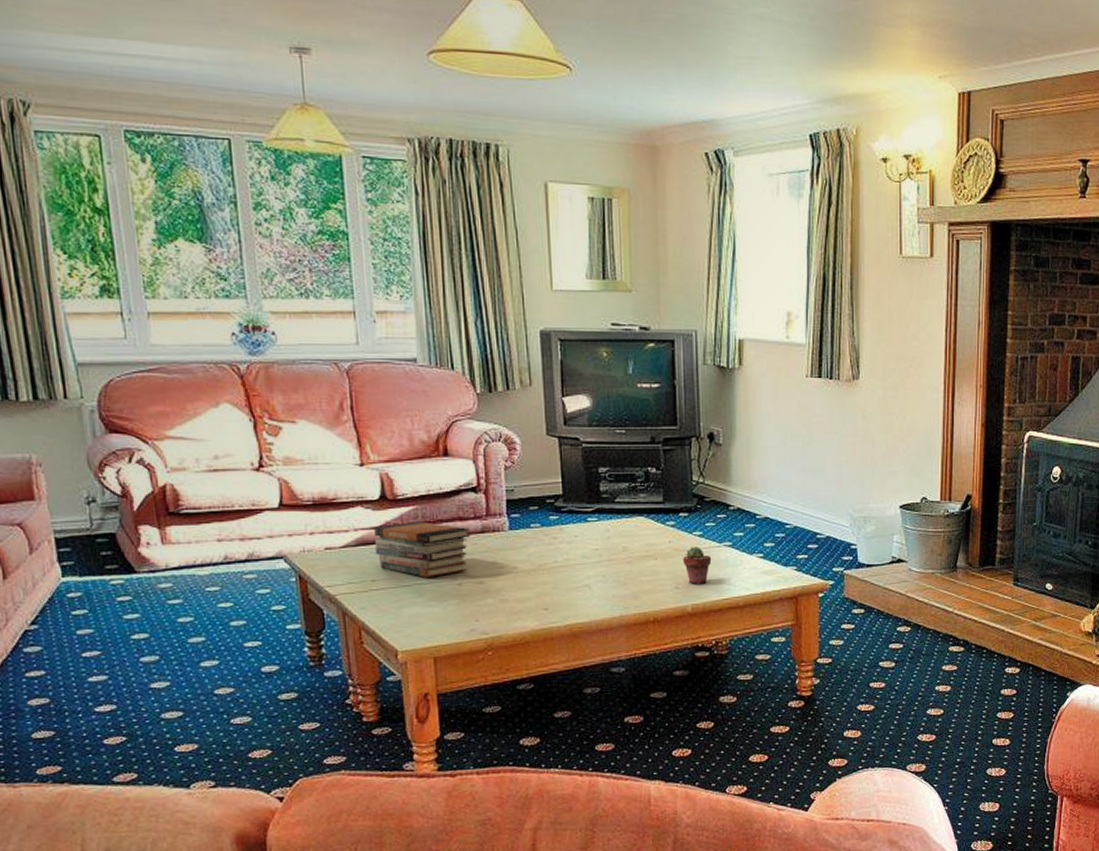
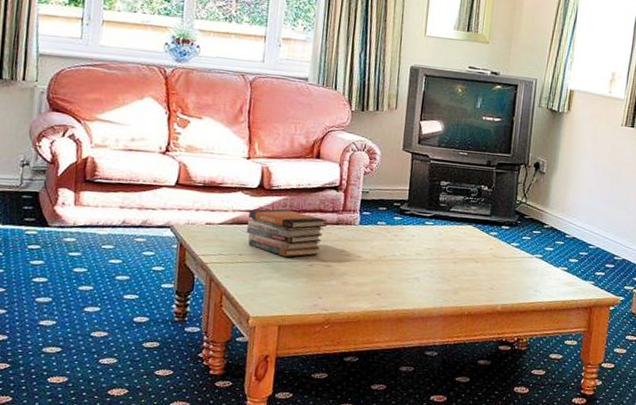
potted succulent: present [683,546,712,584] -> none [500,255,524,288]

